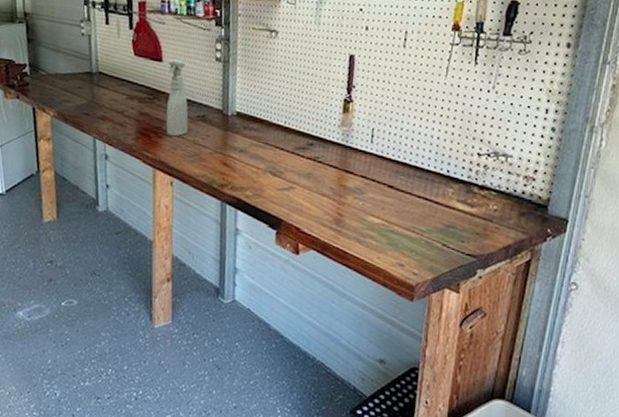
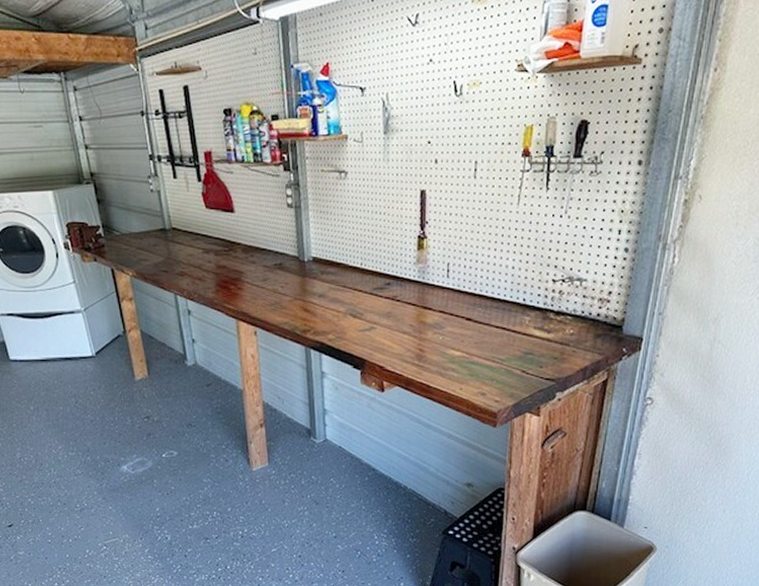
spray bottle: present [166,59,189,137] -> none [240,209,267,287]

